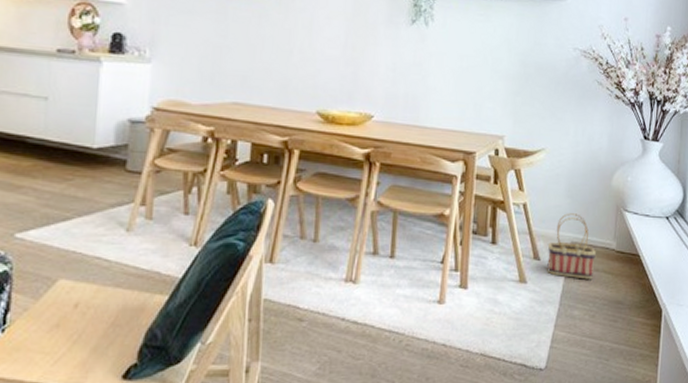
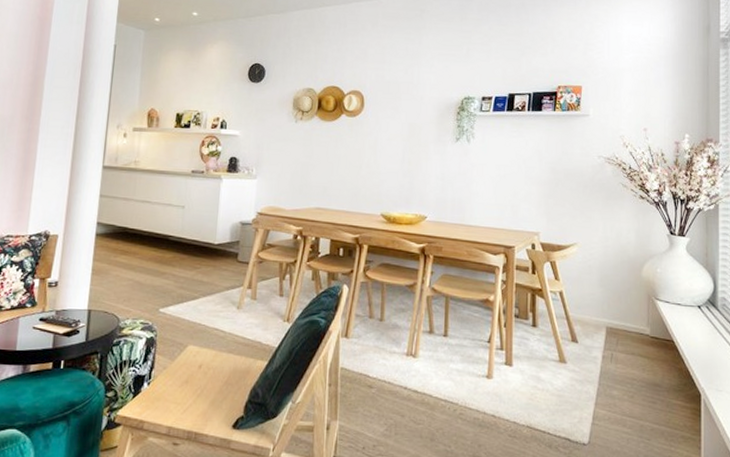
basket: present [547,213,596,280] -> none [584,301,631,362]

